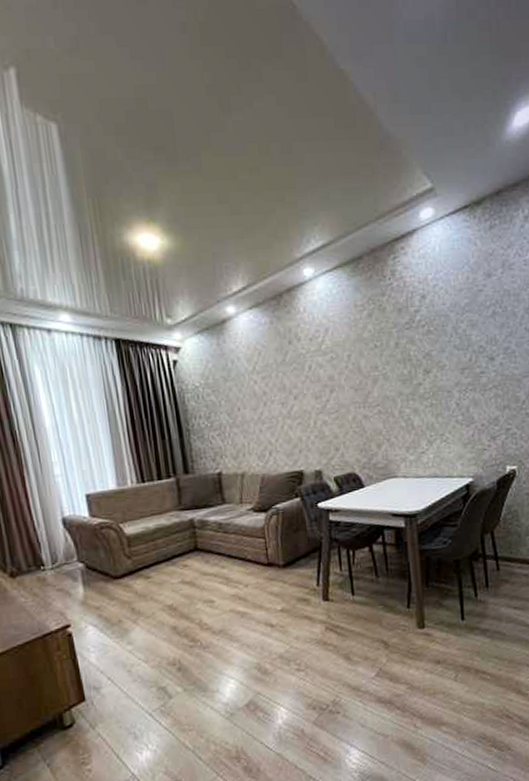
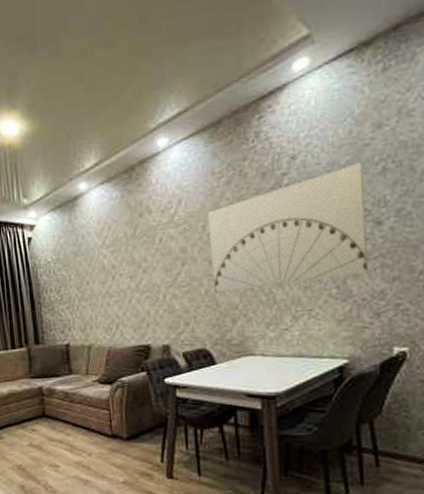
wall art: none [352,306,485,419] -> present [207,162,368,293]

